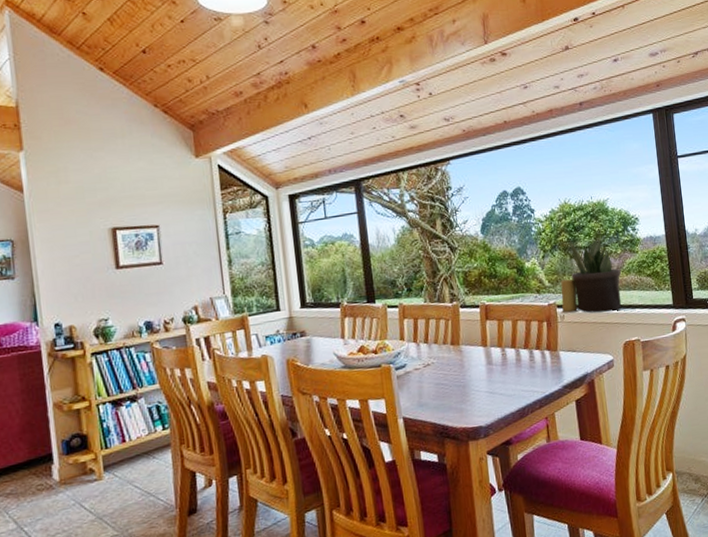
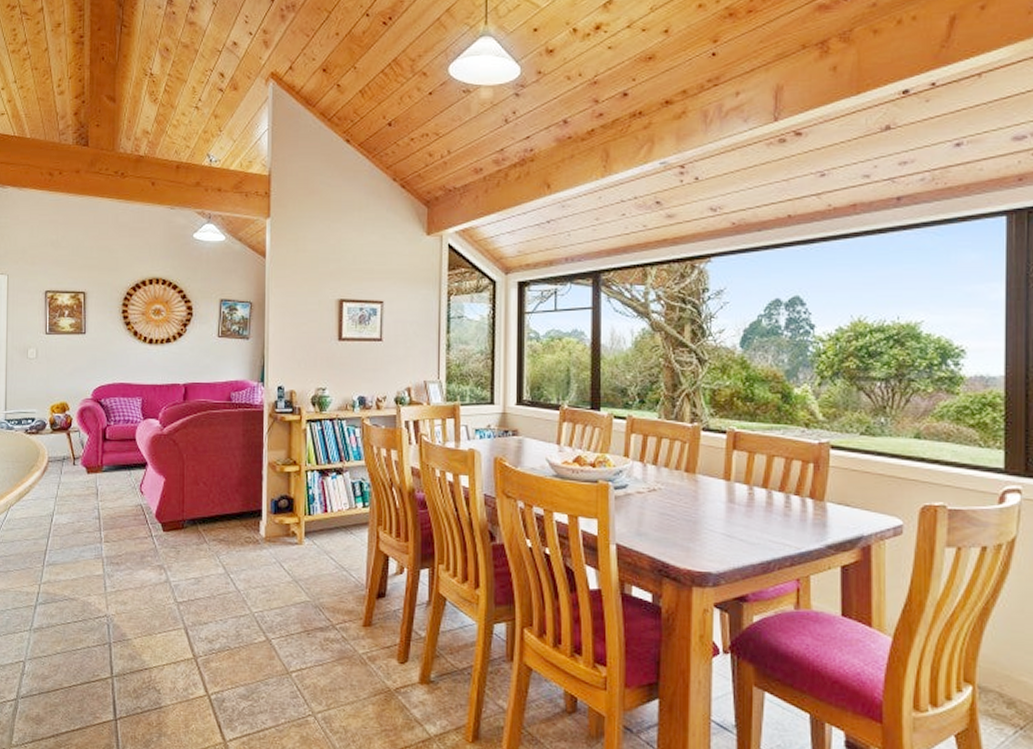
candle: present [560,279,580,314] -> none [835,415,863,459]
planter: present [569,238,621,314] -> none [856,367,929,465]

